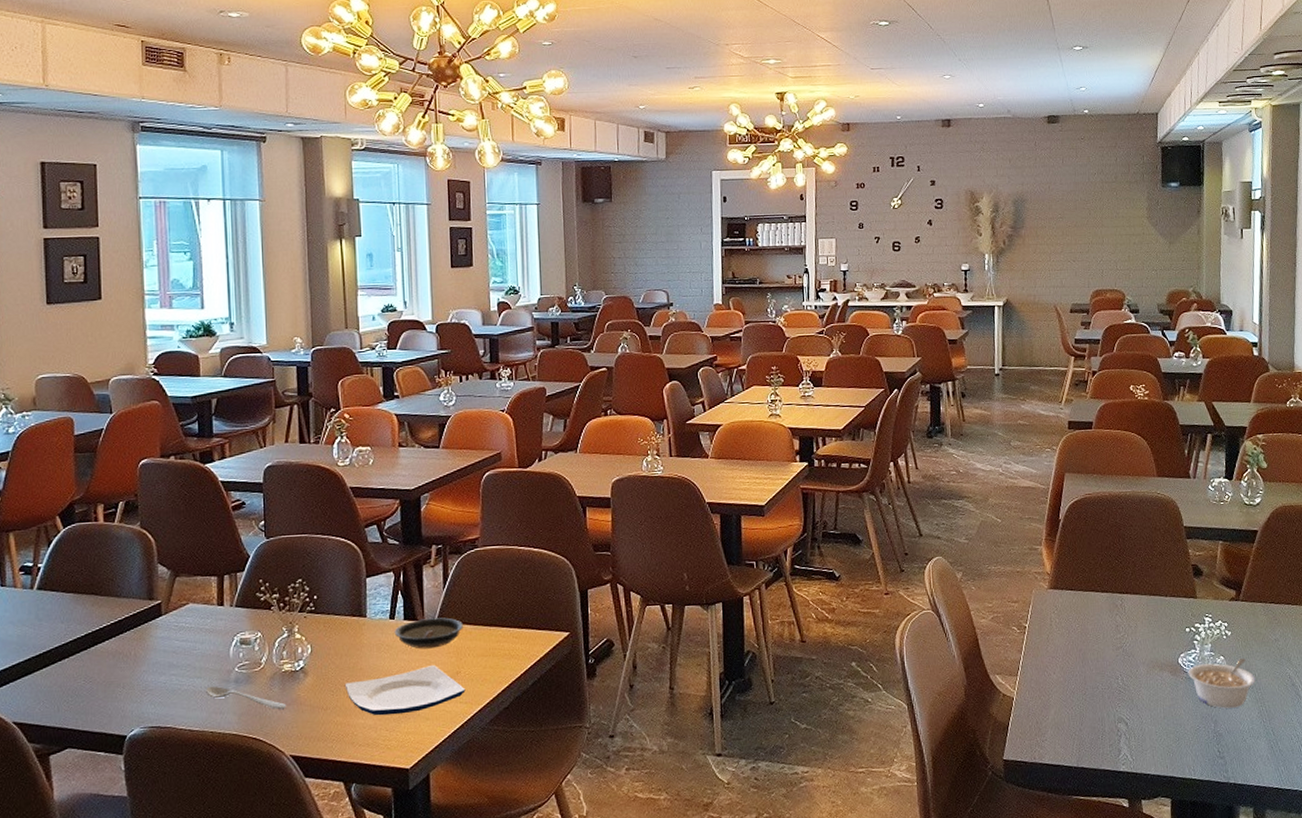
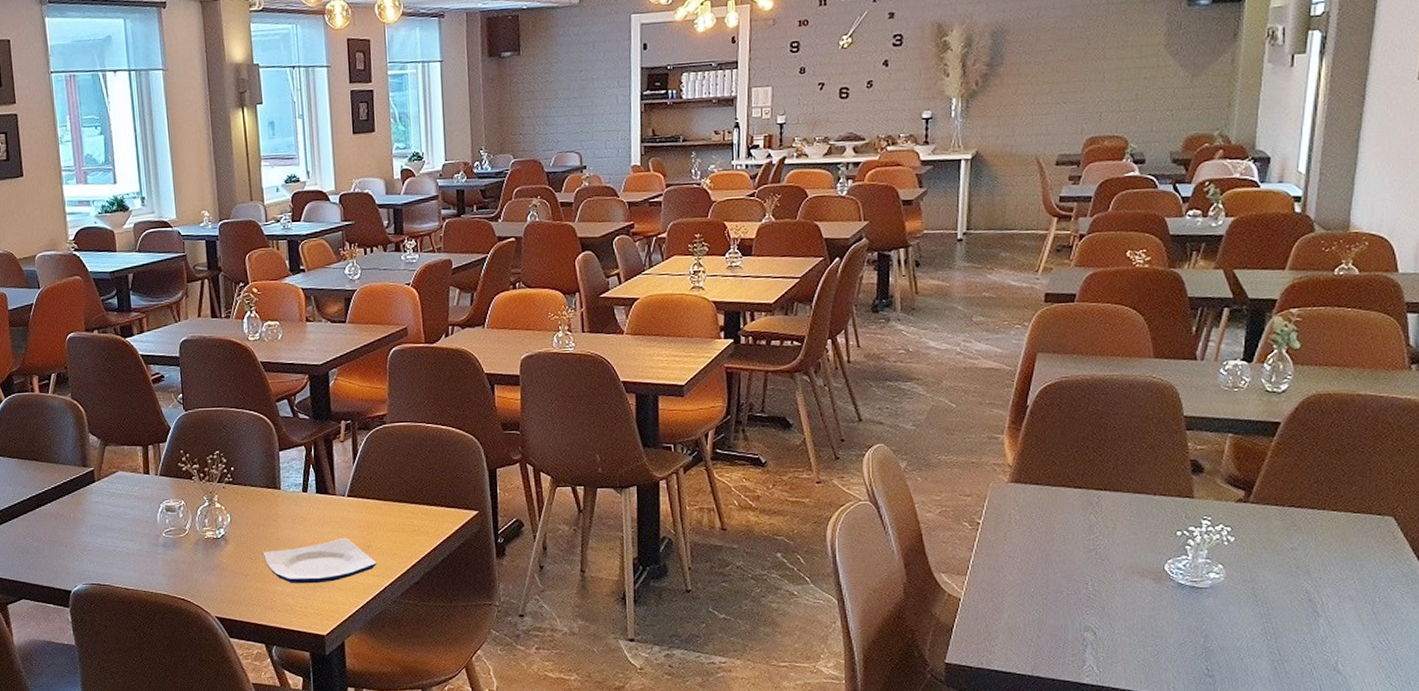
spoon: present [205,686,287,709] -> none [137,549,210,573]
saucer: present [394,617,463,649] -> none [307,492,373,522]
legume: present [1188,658,1256,709] -> none [1175,568,1261,623]

